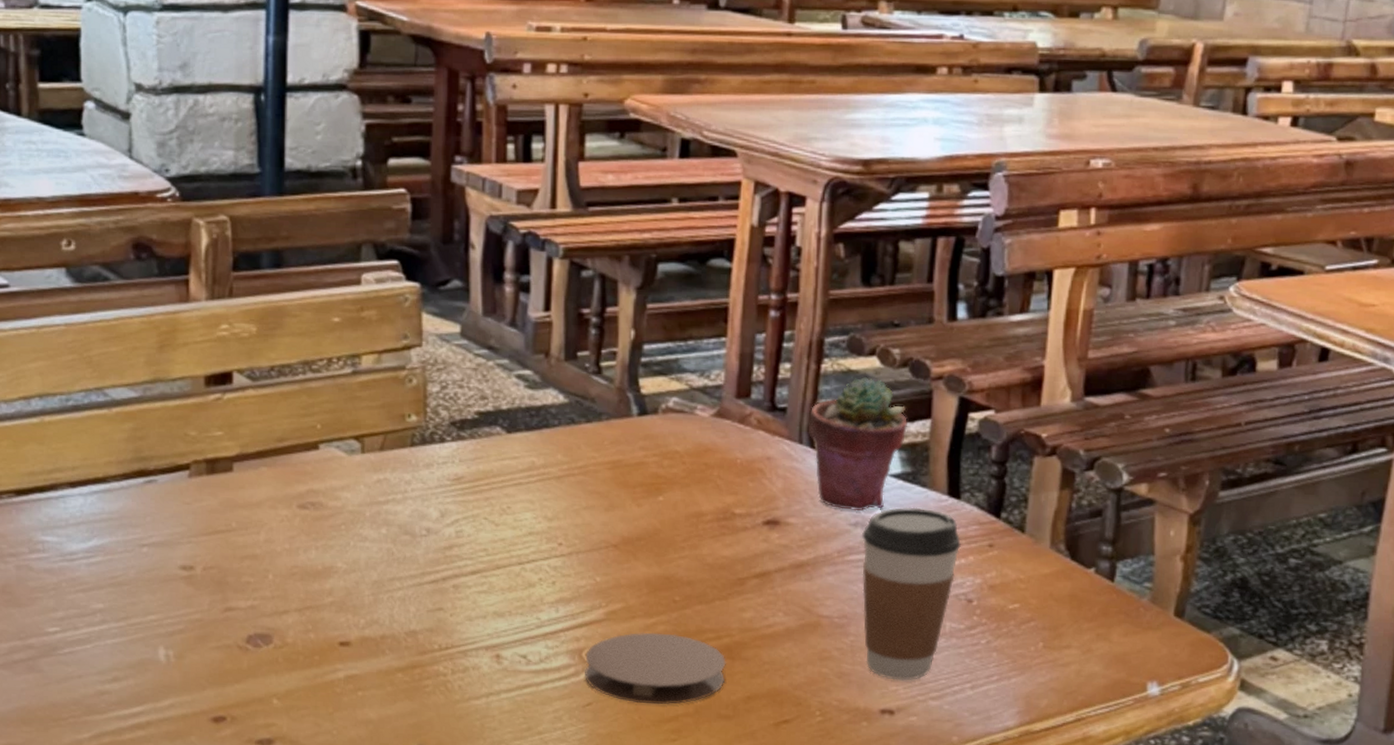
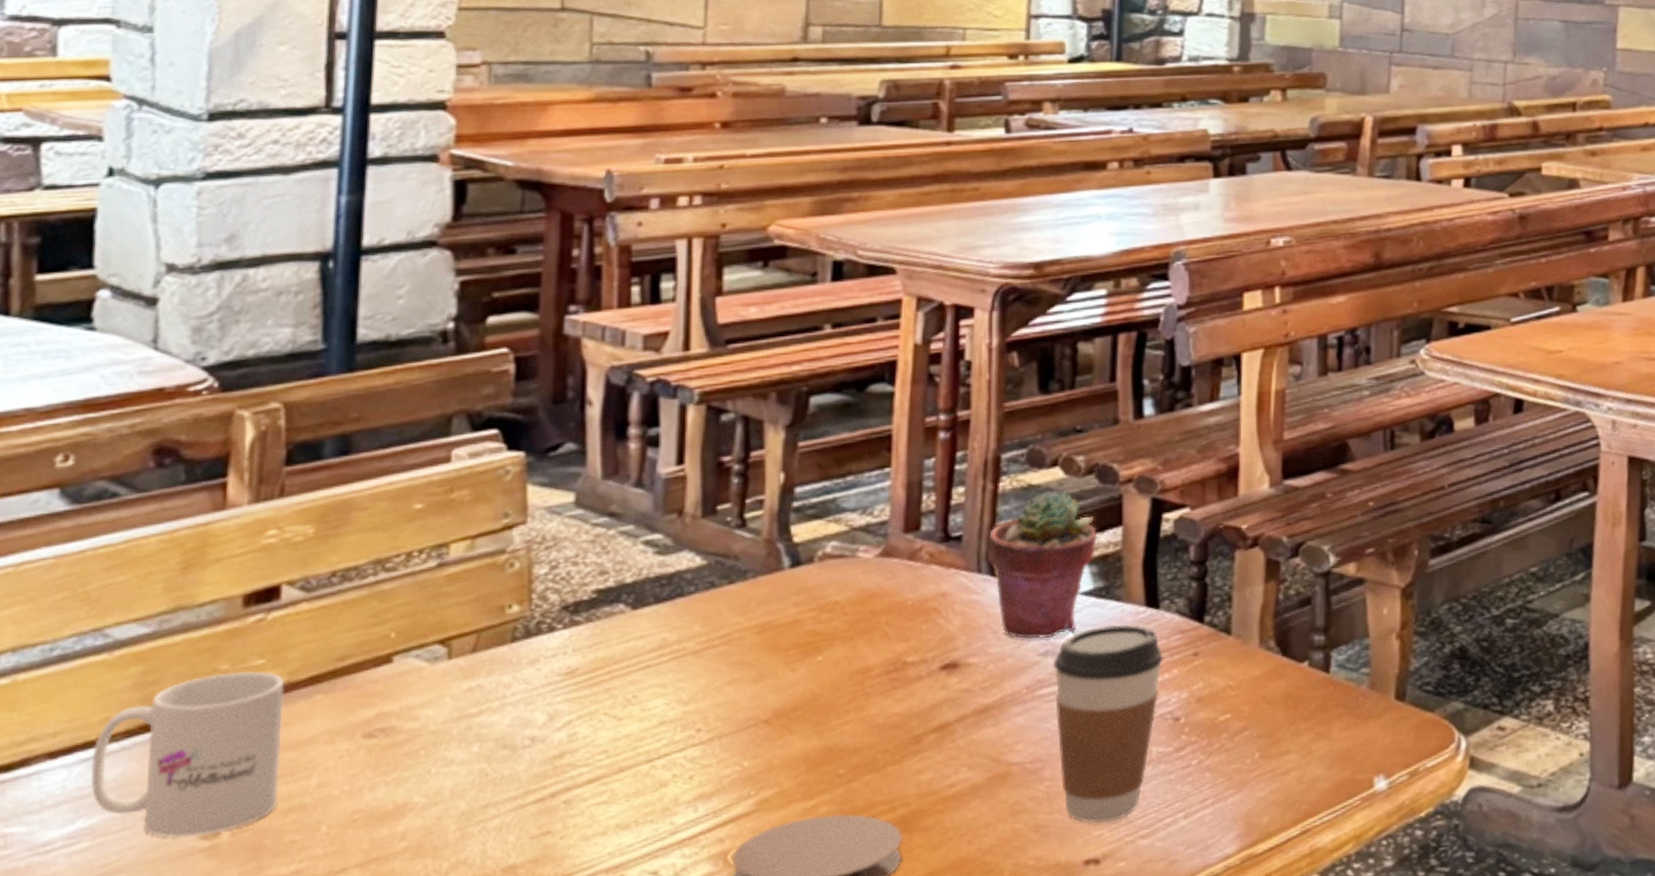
mug: none [100,438,238,566] -> present [90,670,284,838]

